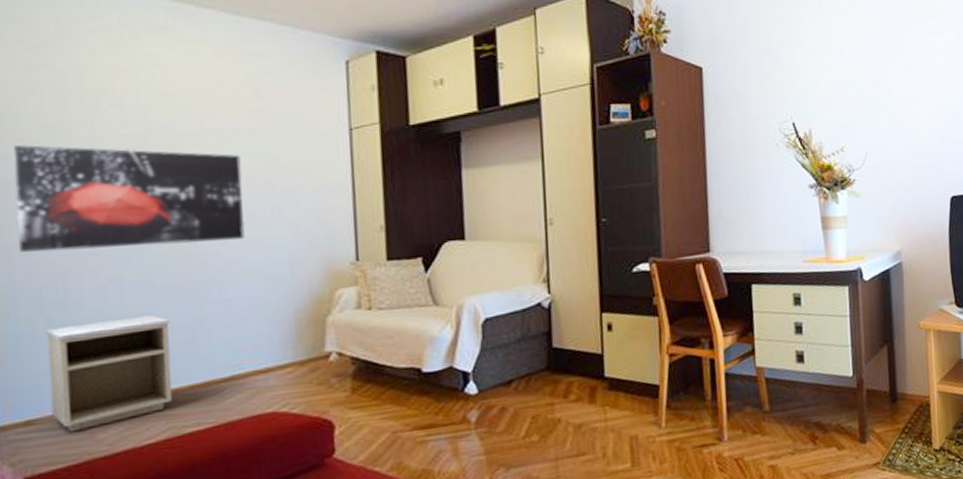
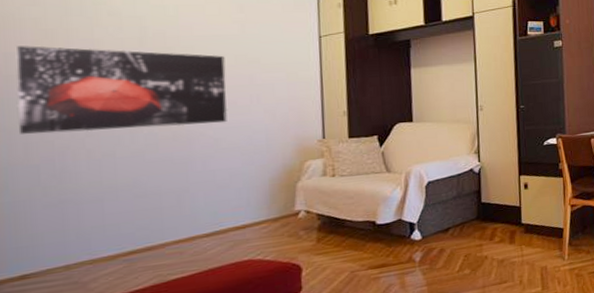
nightstand: present [45,315,173,433] -> none [42,184,160,284]

